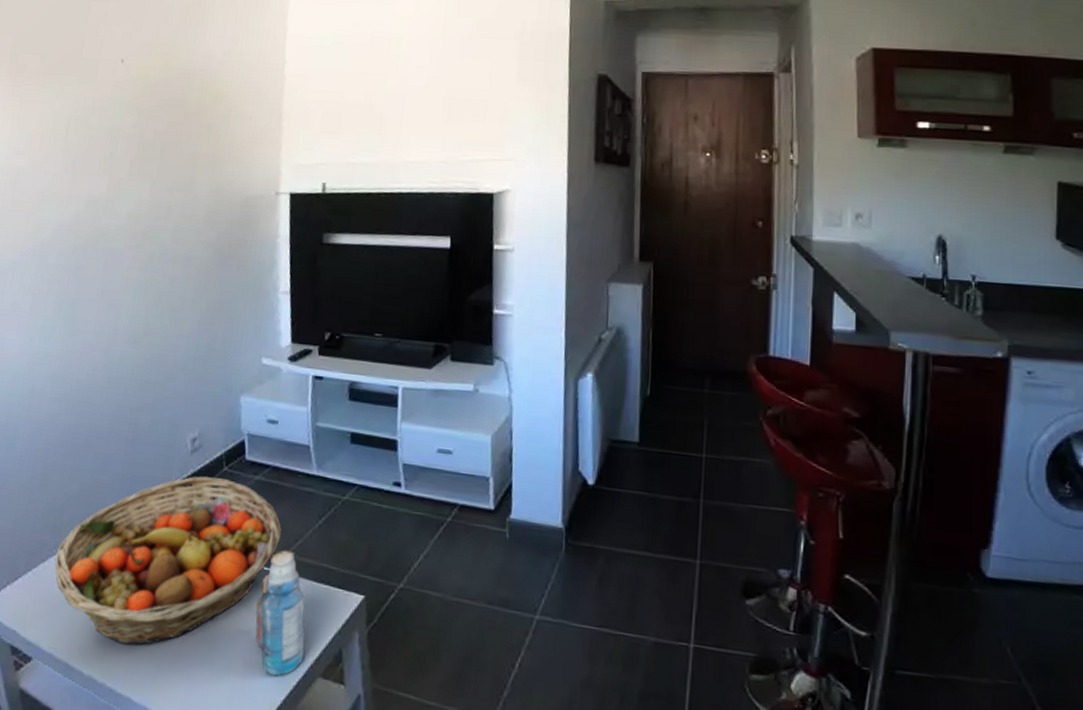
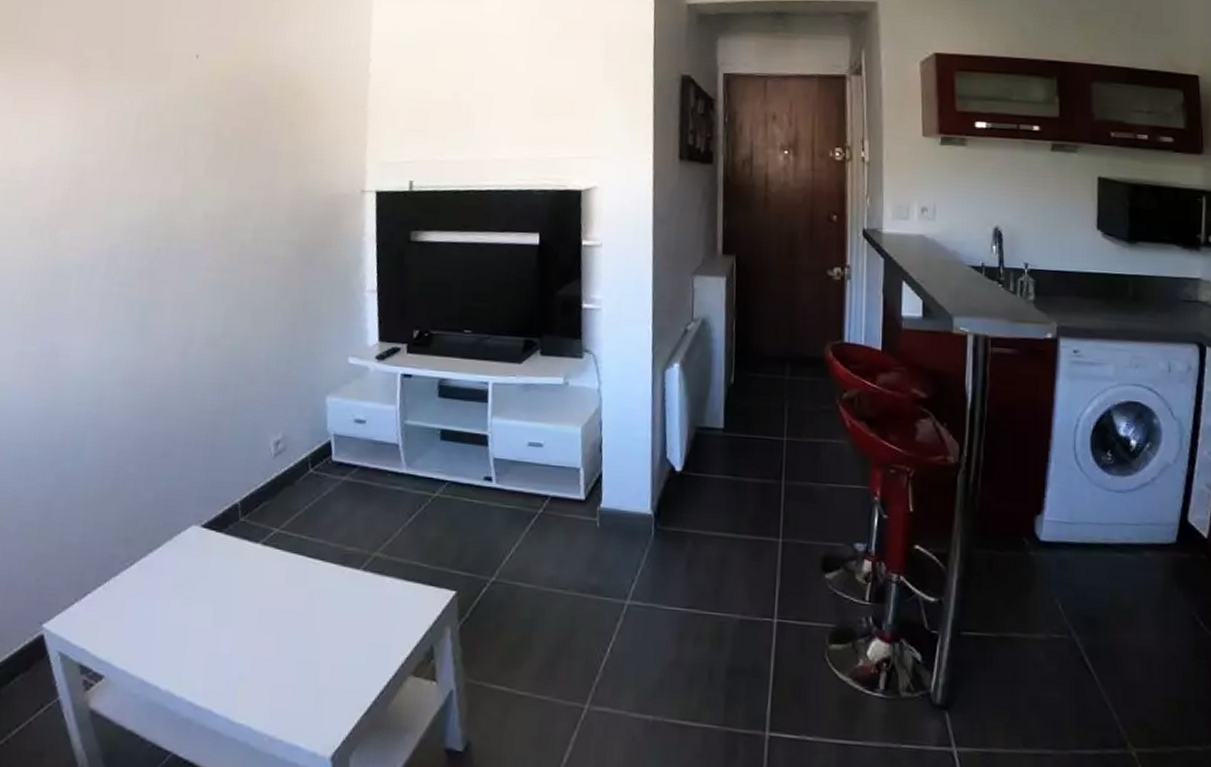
fruit basket: present [54,476,282,646] -> none [127,479,371,657]
bottle: present [255,550,305,676] -> none [344,550,396,677]

